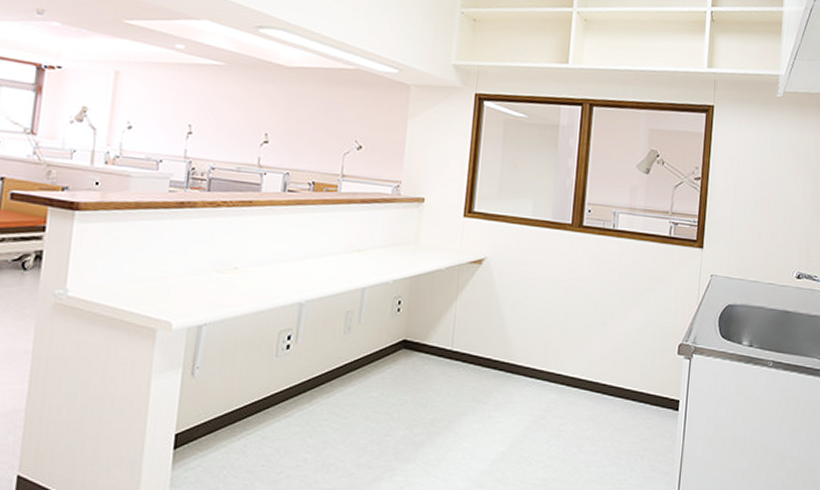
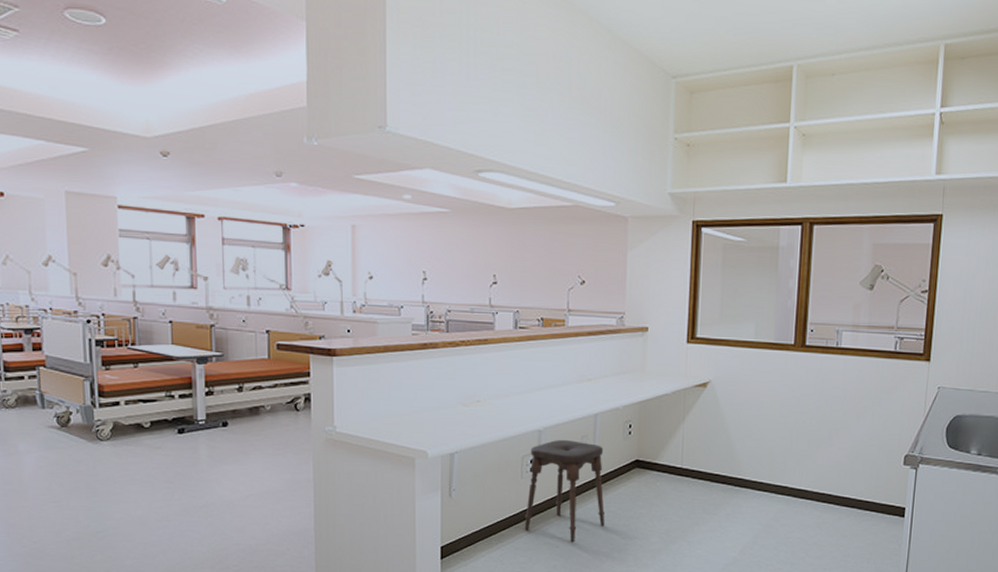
stool: none [274,314,369,432] -> present [524,439,606,543]

